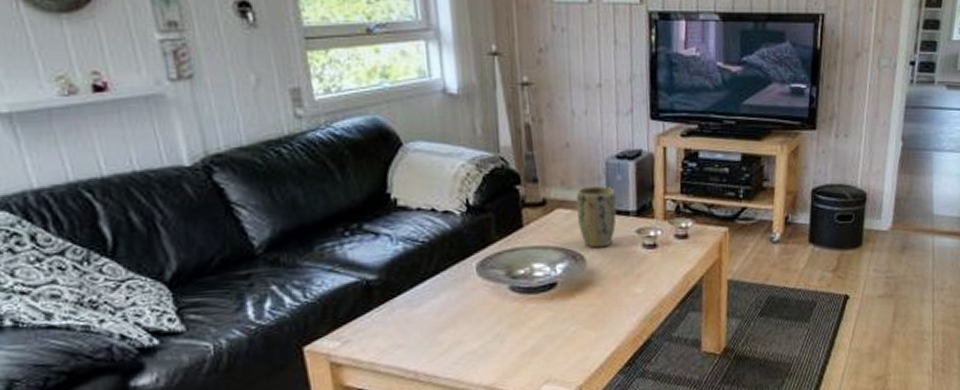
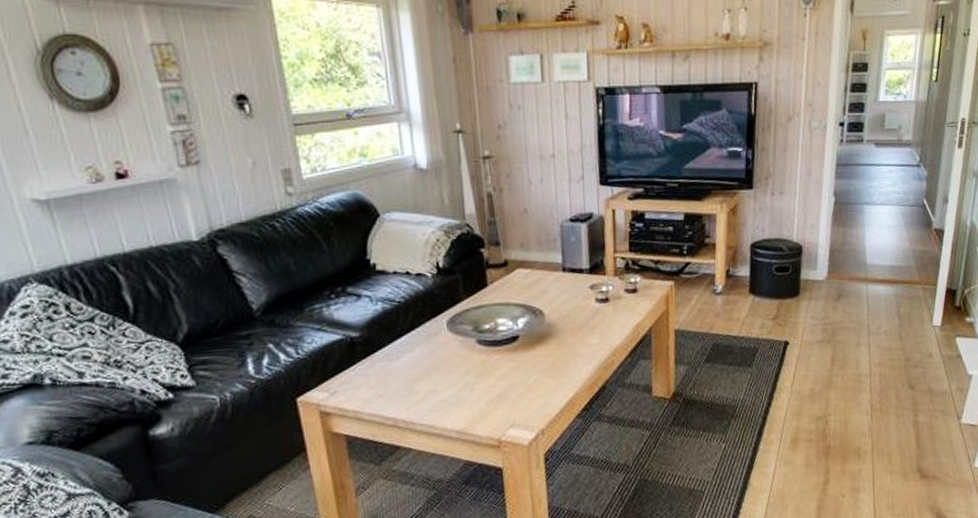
plant pot: present [575,186,617,248] -> none [534,247,572,304]

